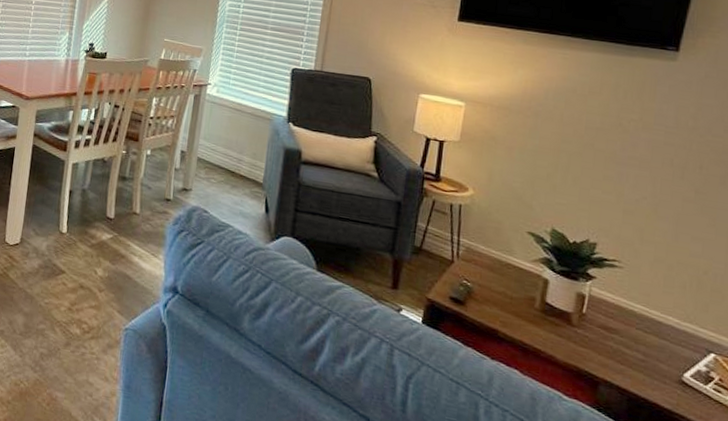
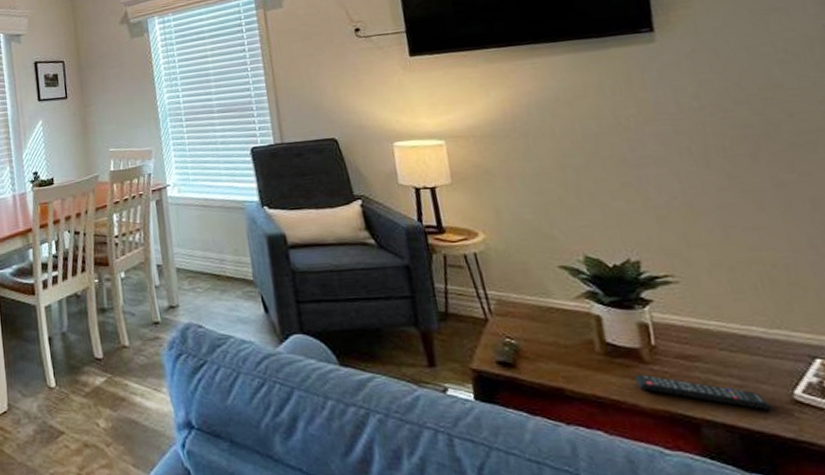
remote control: none [559,332,662,384] -> present [635,374,773,410]

